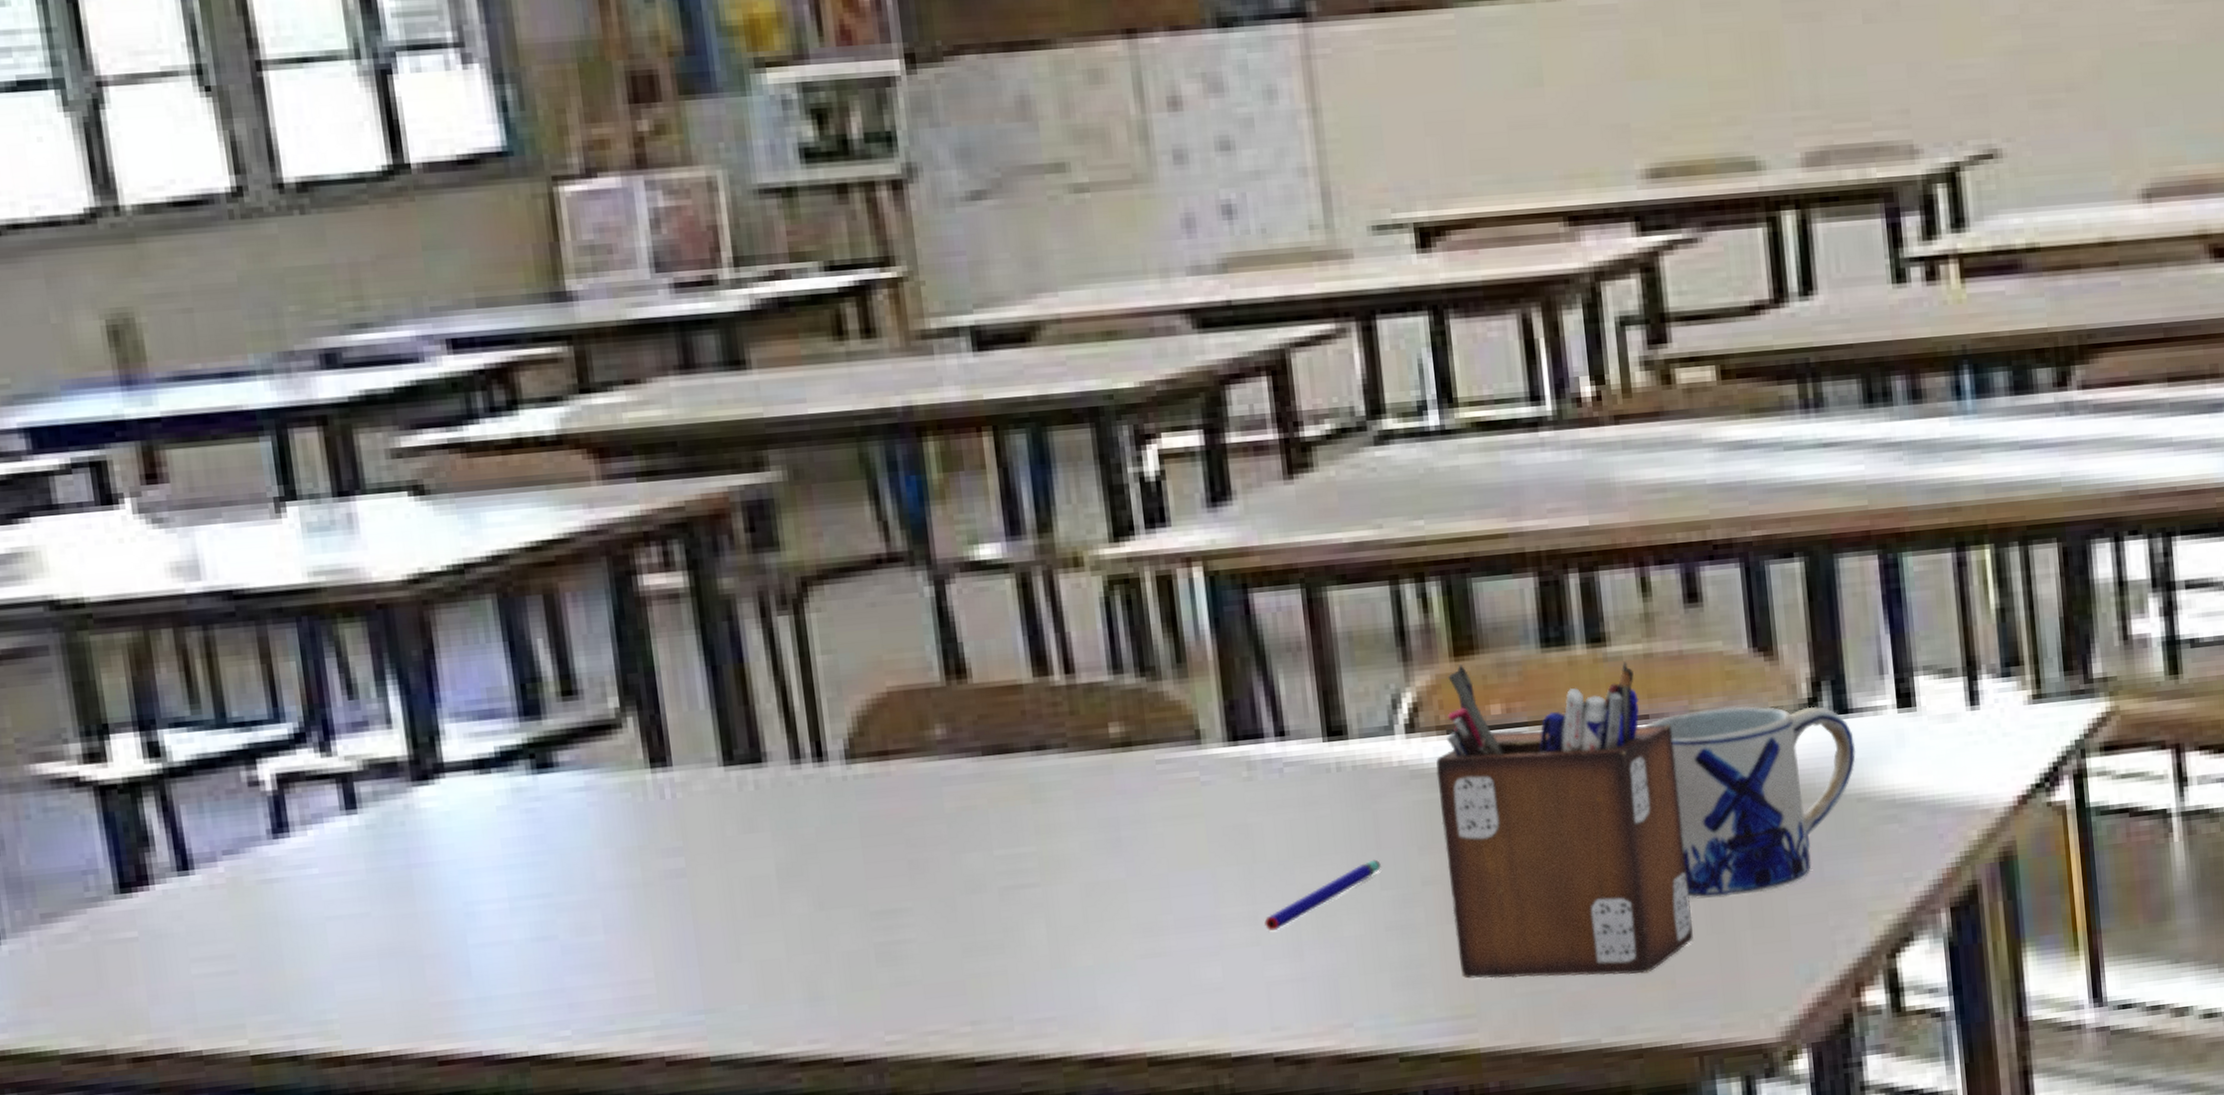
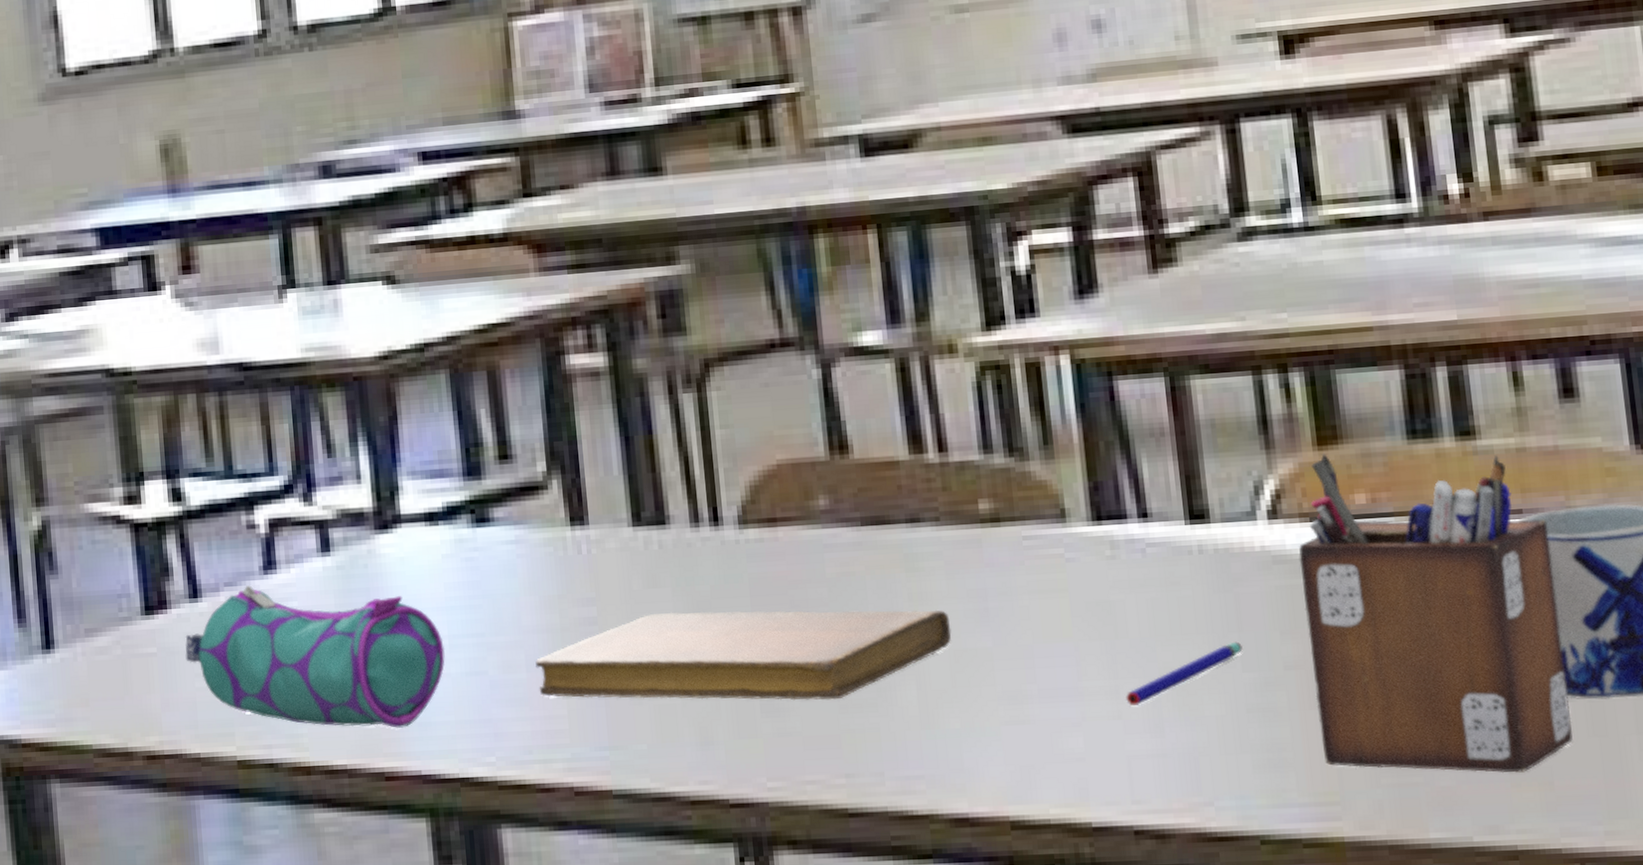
pencil case: none [174,852,506,1009] -> present [185,585,445,728]
notebook: none [614,842,1083,960] -> present [535,610,952,701]

